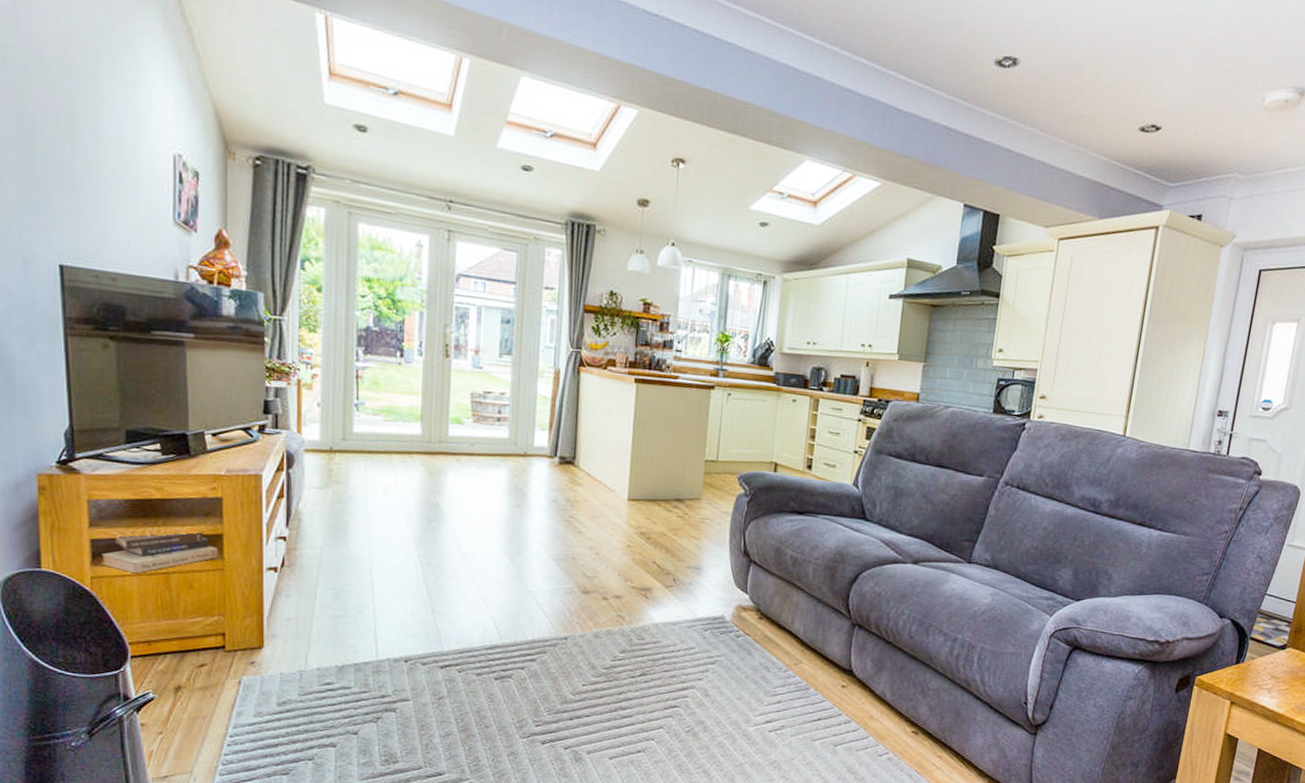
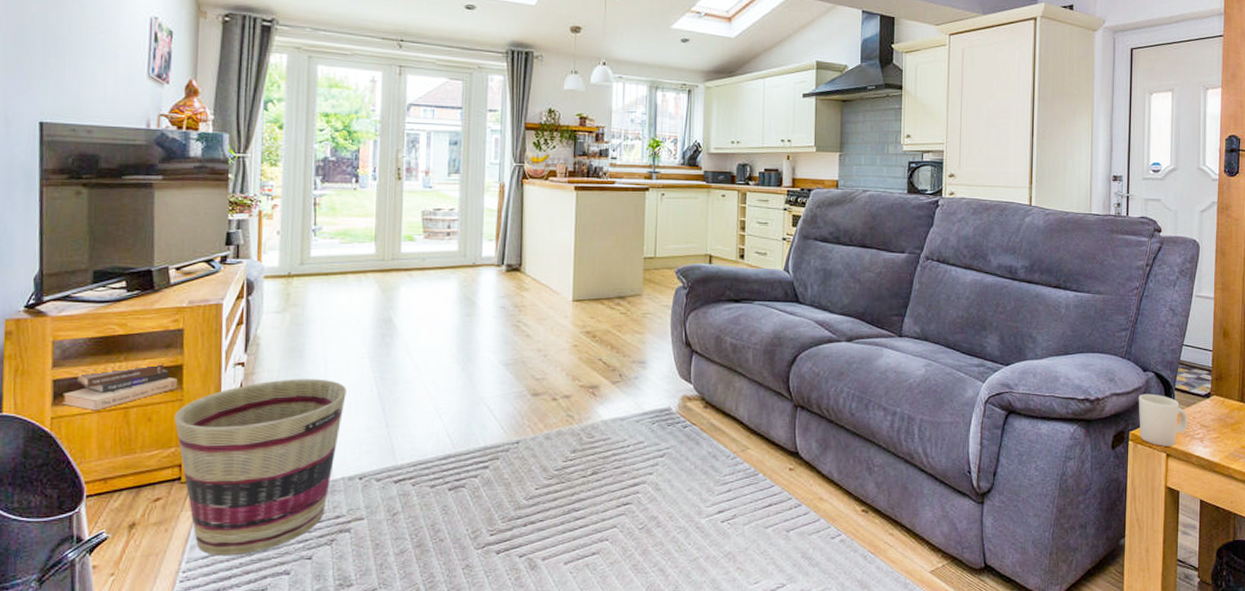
basket: none [216,557,391,725] -> present [174,379,347,556]
mug: none [1206,640,1260,695] -> present [1138,394,1189,447]

